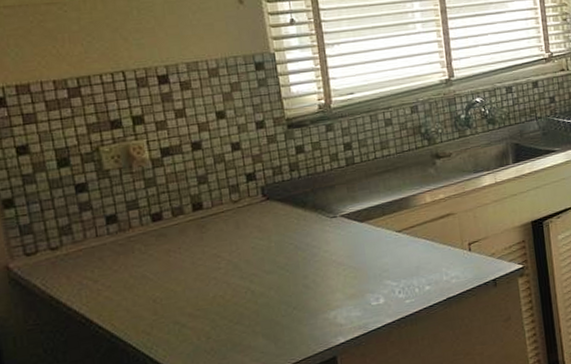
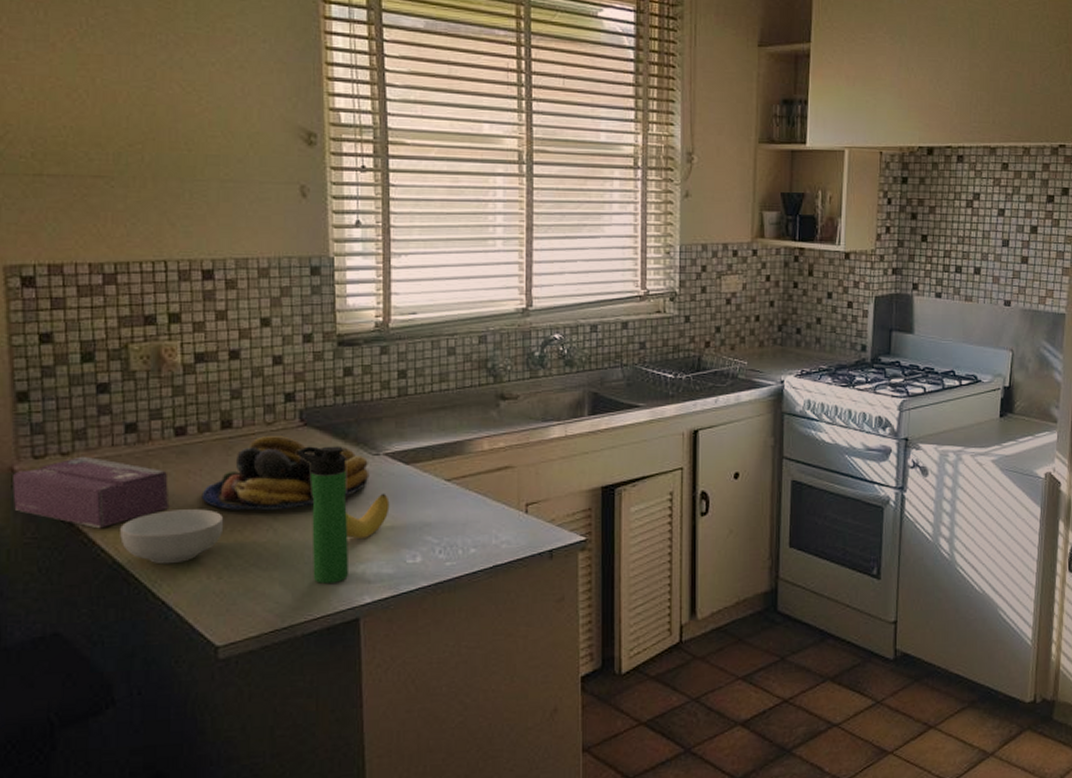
tissue box: none [9,248,156,310] -> present [12,456,170,529]
cereal bowl: none [113,281,207,333] -> present [120,509,224,565]
fruit bowl: none [183,211,330,279] -> present [201,436,370,511]
bottle: none [263,213,323,332] -> present [297,446,350,584]
banana: none [313,248,351,291] -> present [345,493,390,539]

